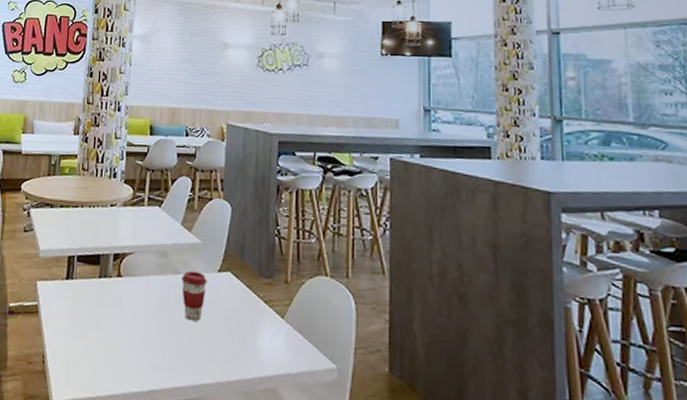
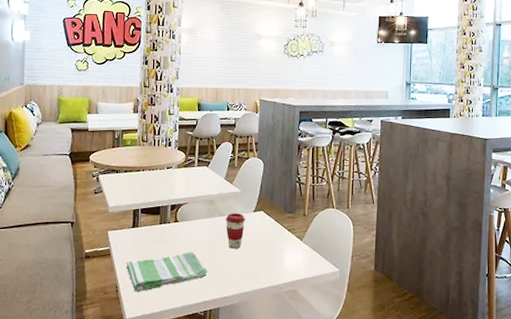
dish towel: none [56,318,157,367] -> present [126,251,208,292]

